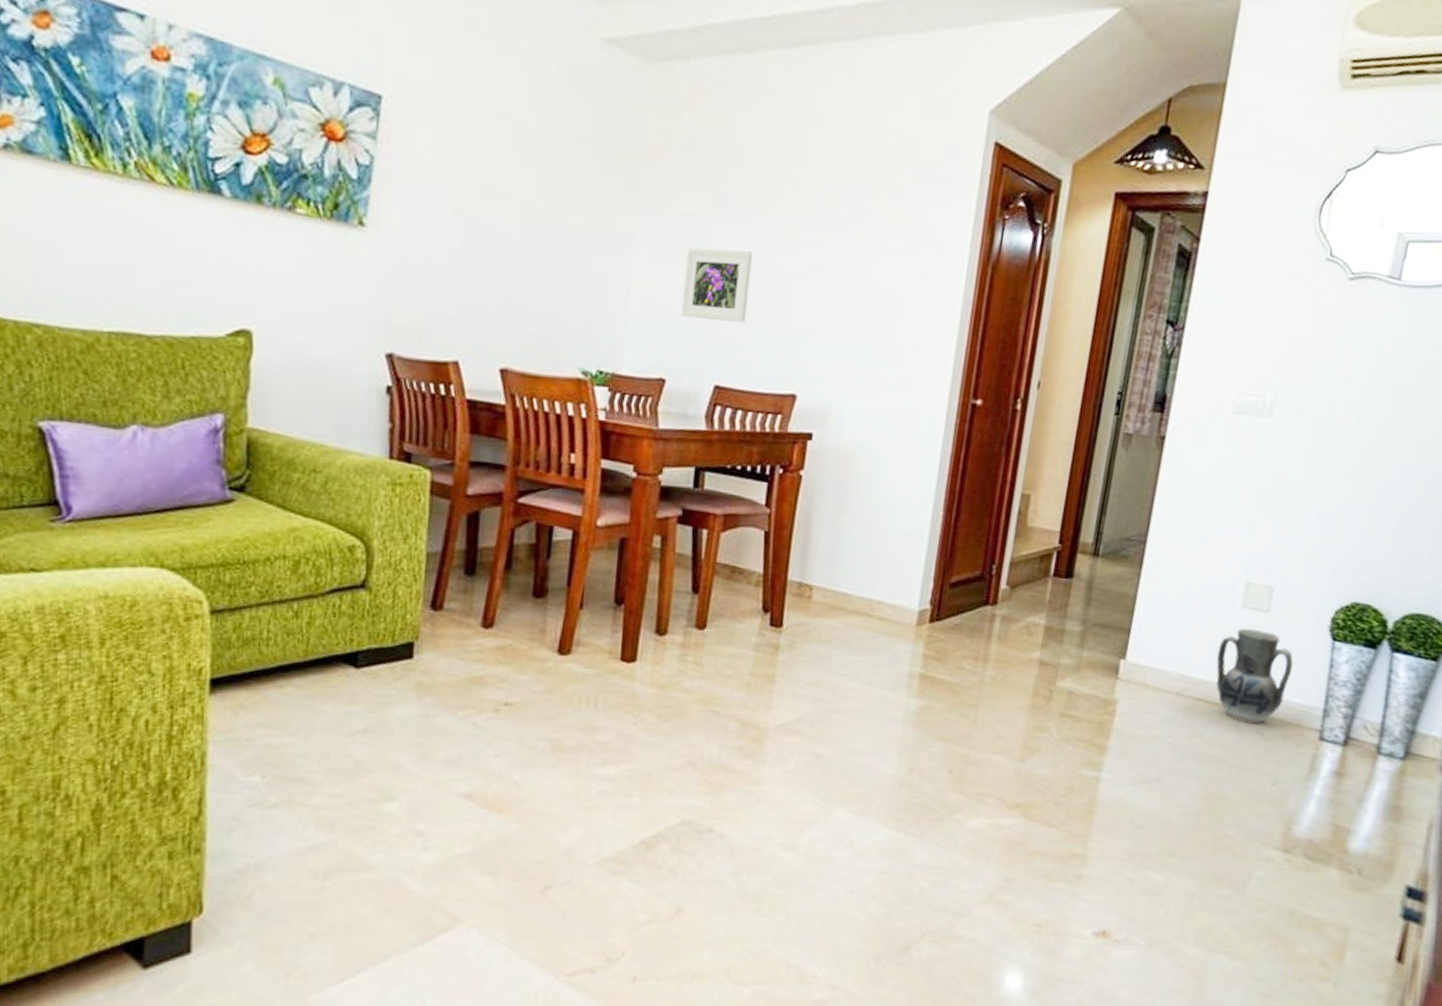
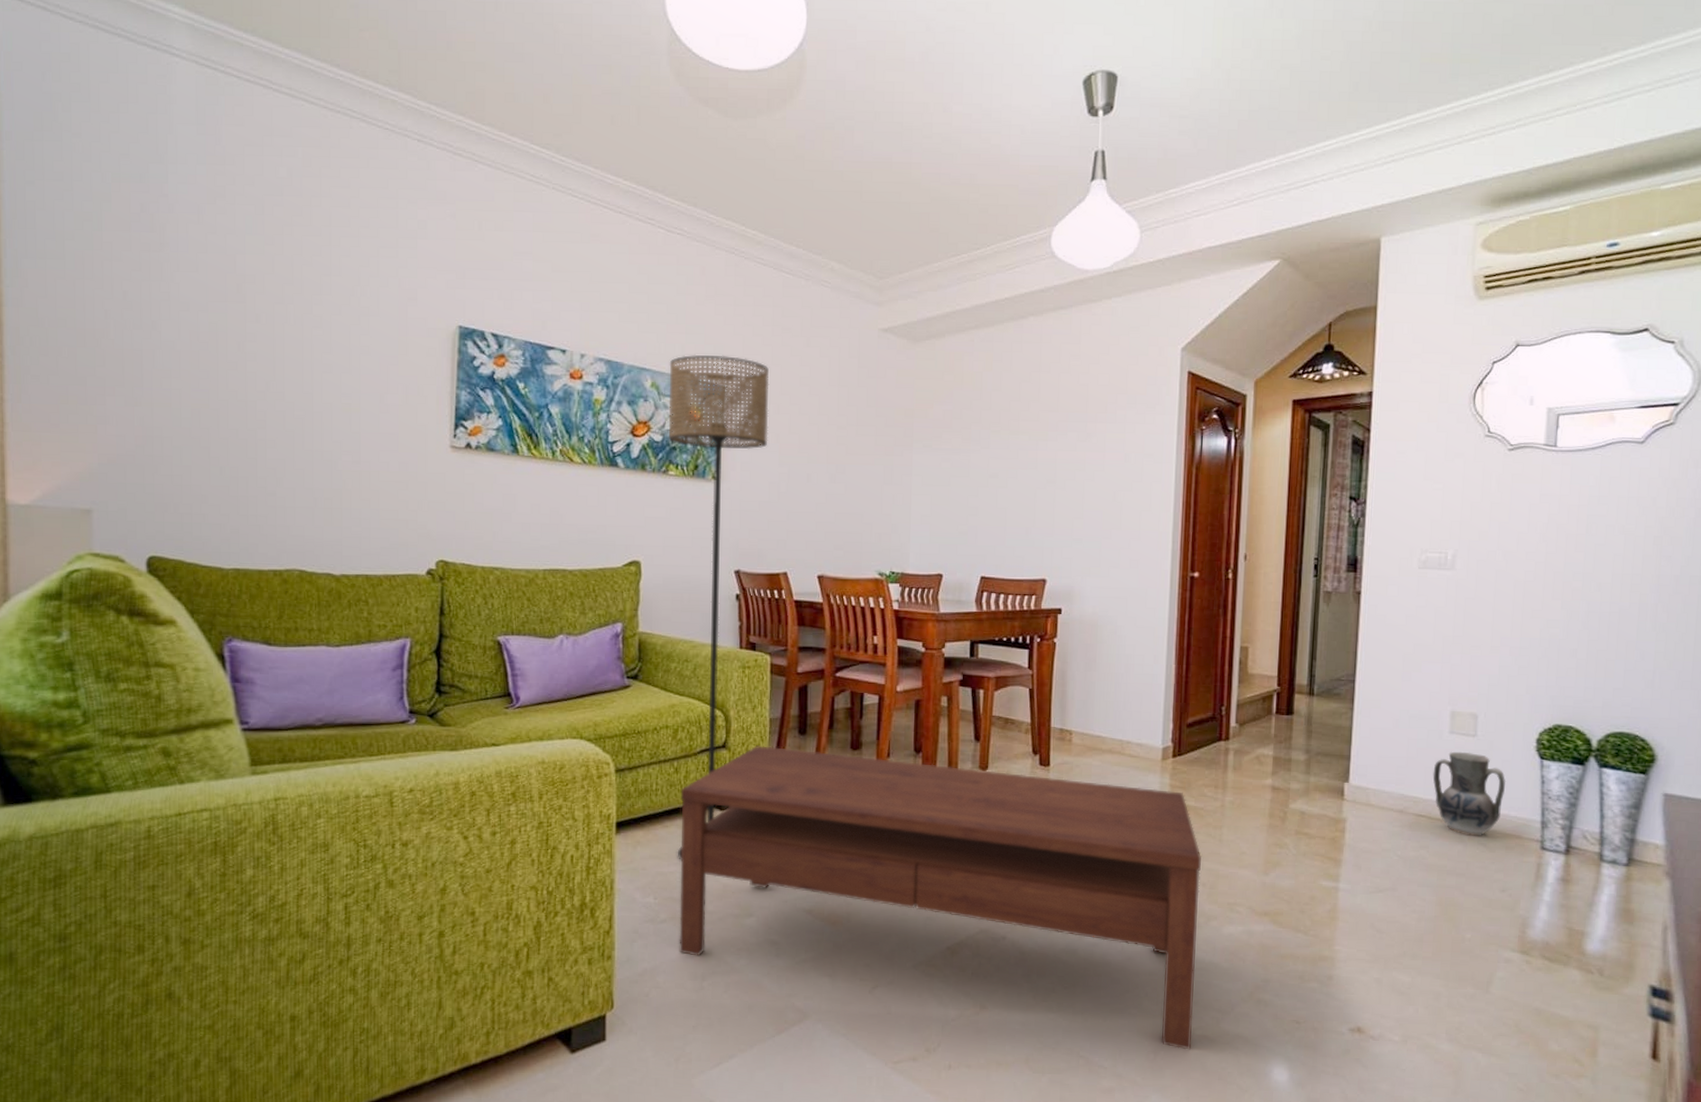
coffee table: none [293,587,953,957] -> present [679,745,1202,1050]
floor lamp: none [296,43,445,728] -> present [668,354,769,859]
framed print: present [681,248,753,323] -> none [951,472,1003,527]

